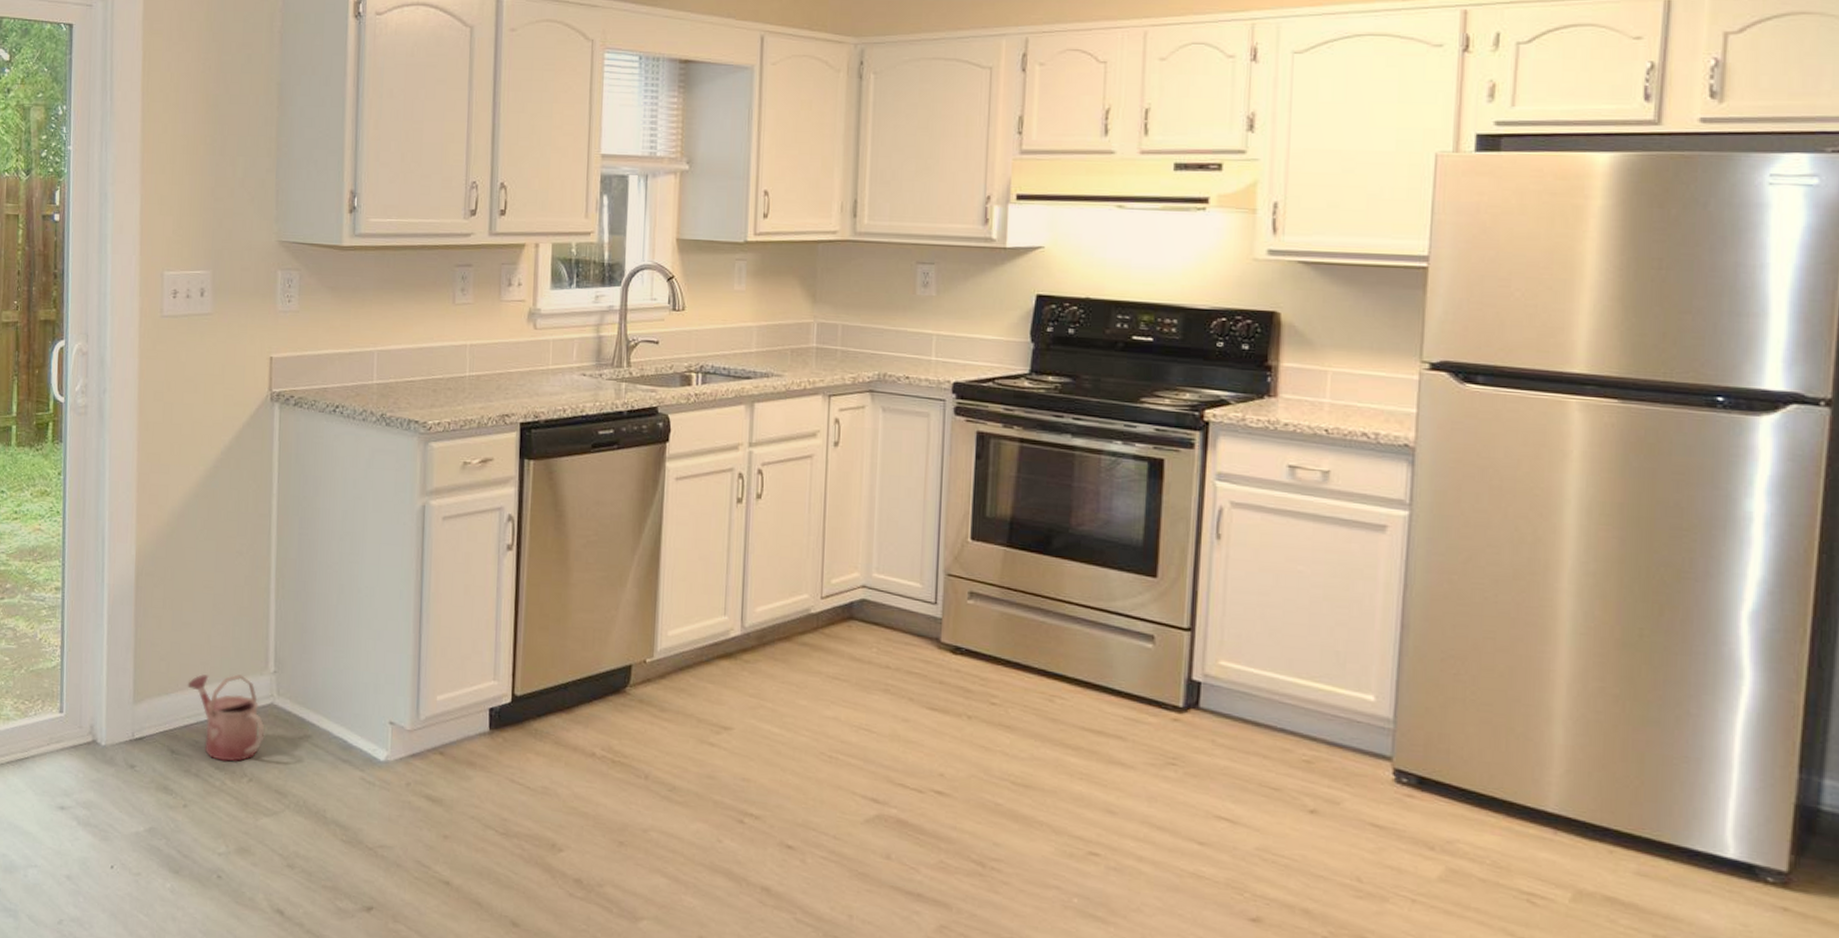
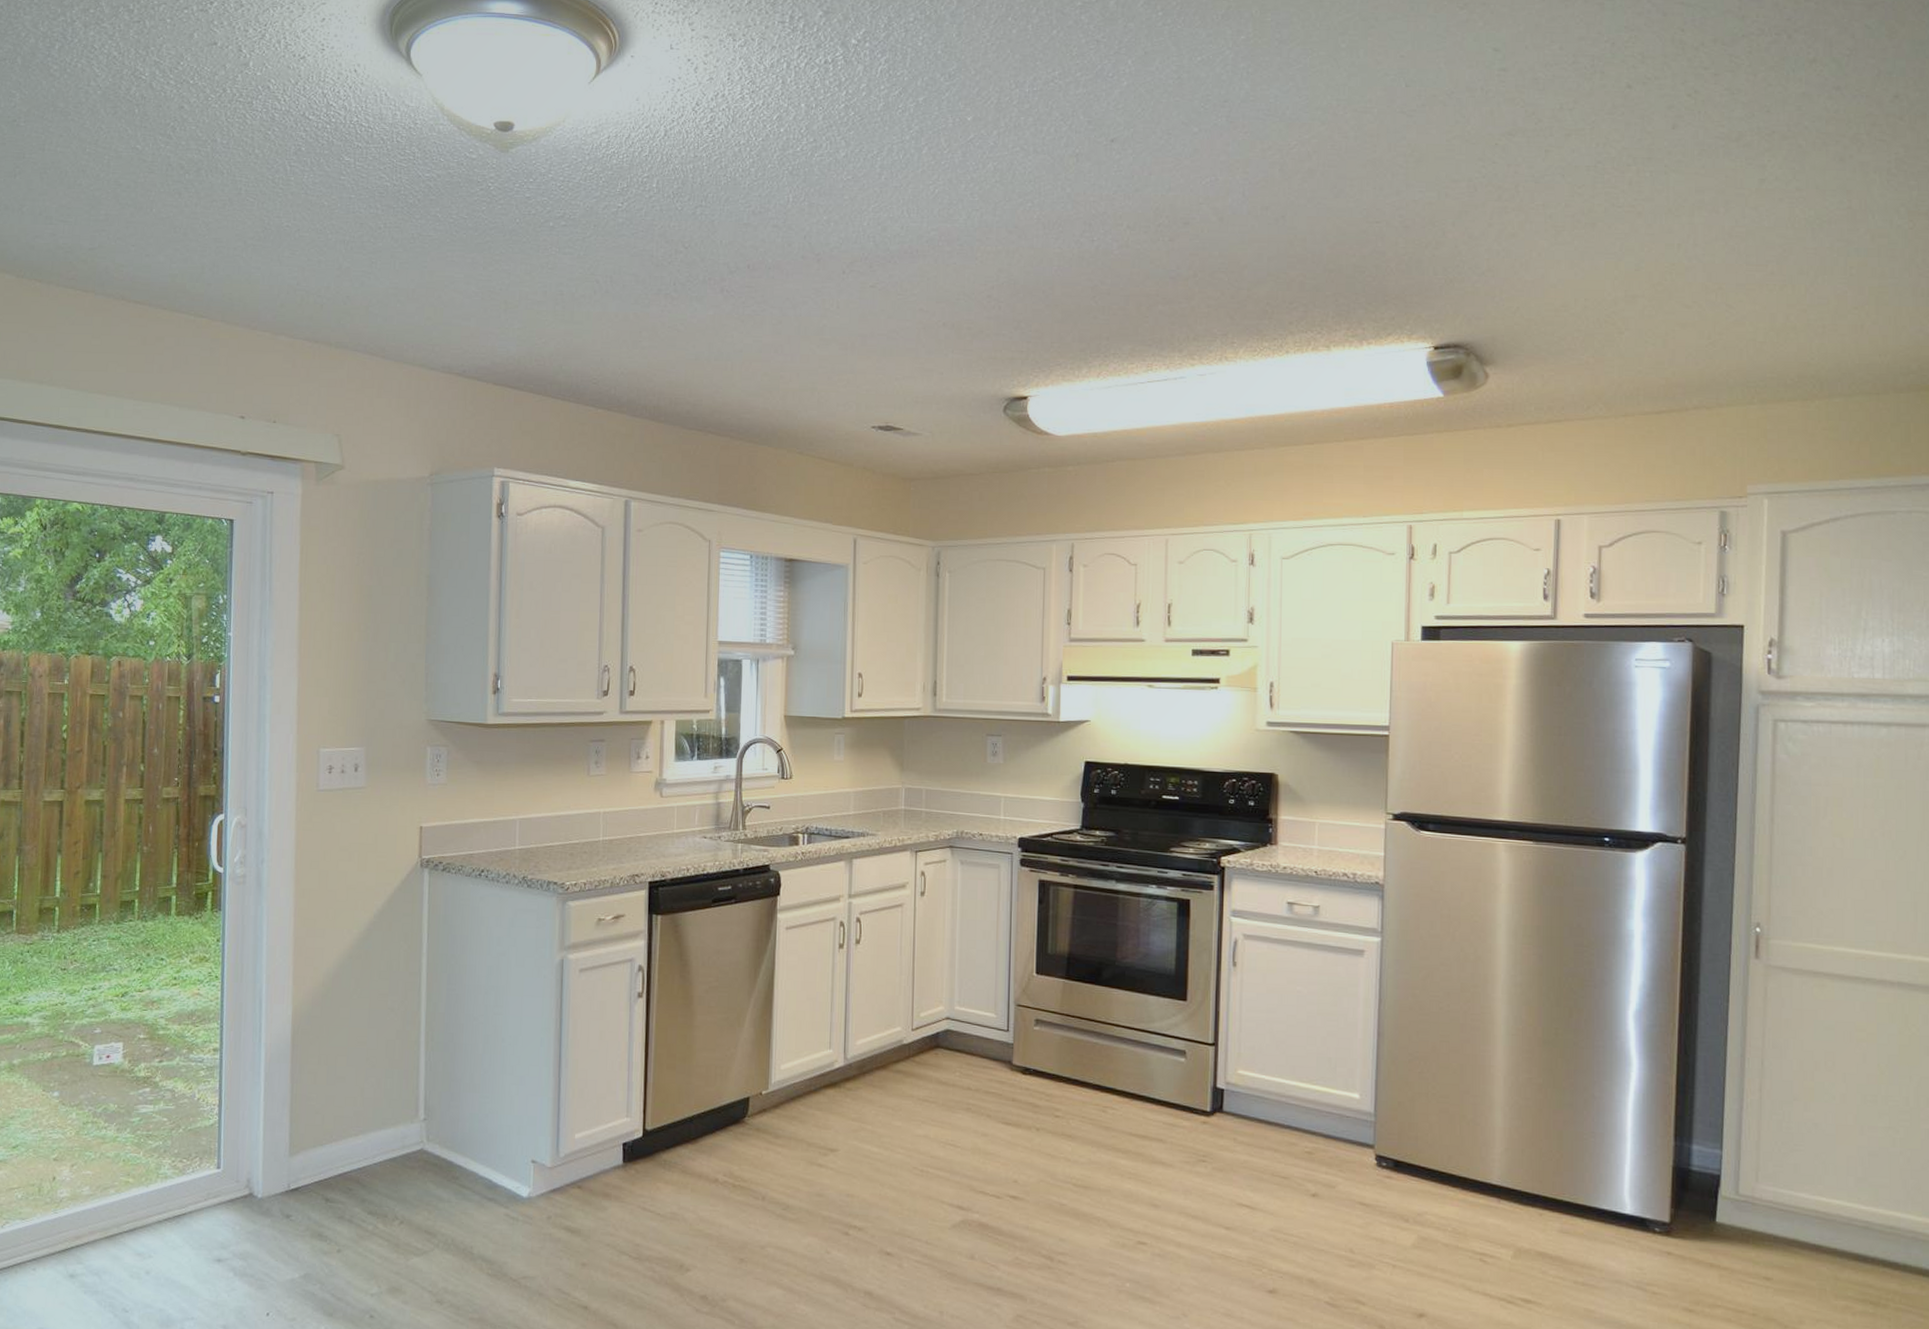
watering can: present [187,674,265,762] -> none [341,1123,415,1207]

